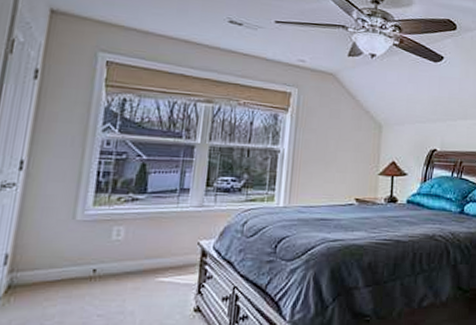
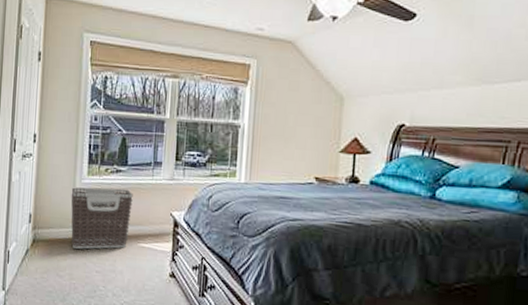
clothes hamper: none [65,218,152,291] -> present [71,187,133,249]

